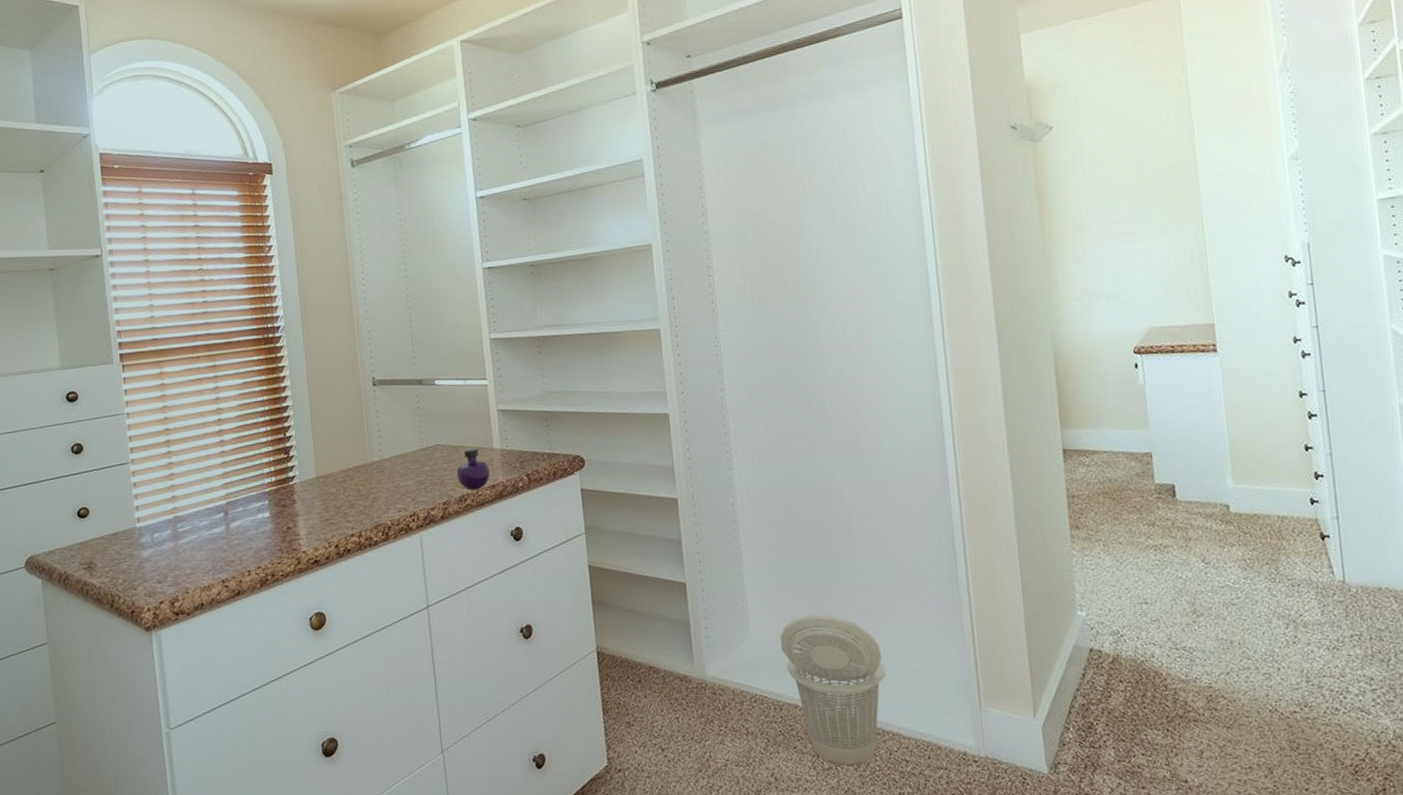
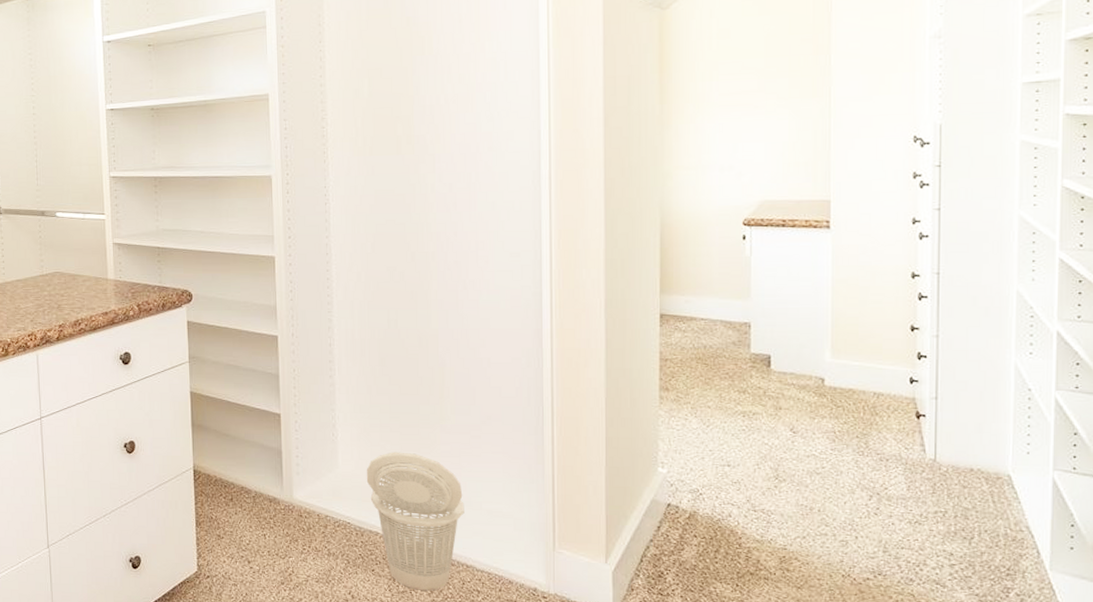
perfume bottle: present [456,448,490,491] -> none [72,277,104,317]

